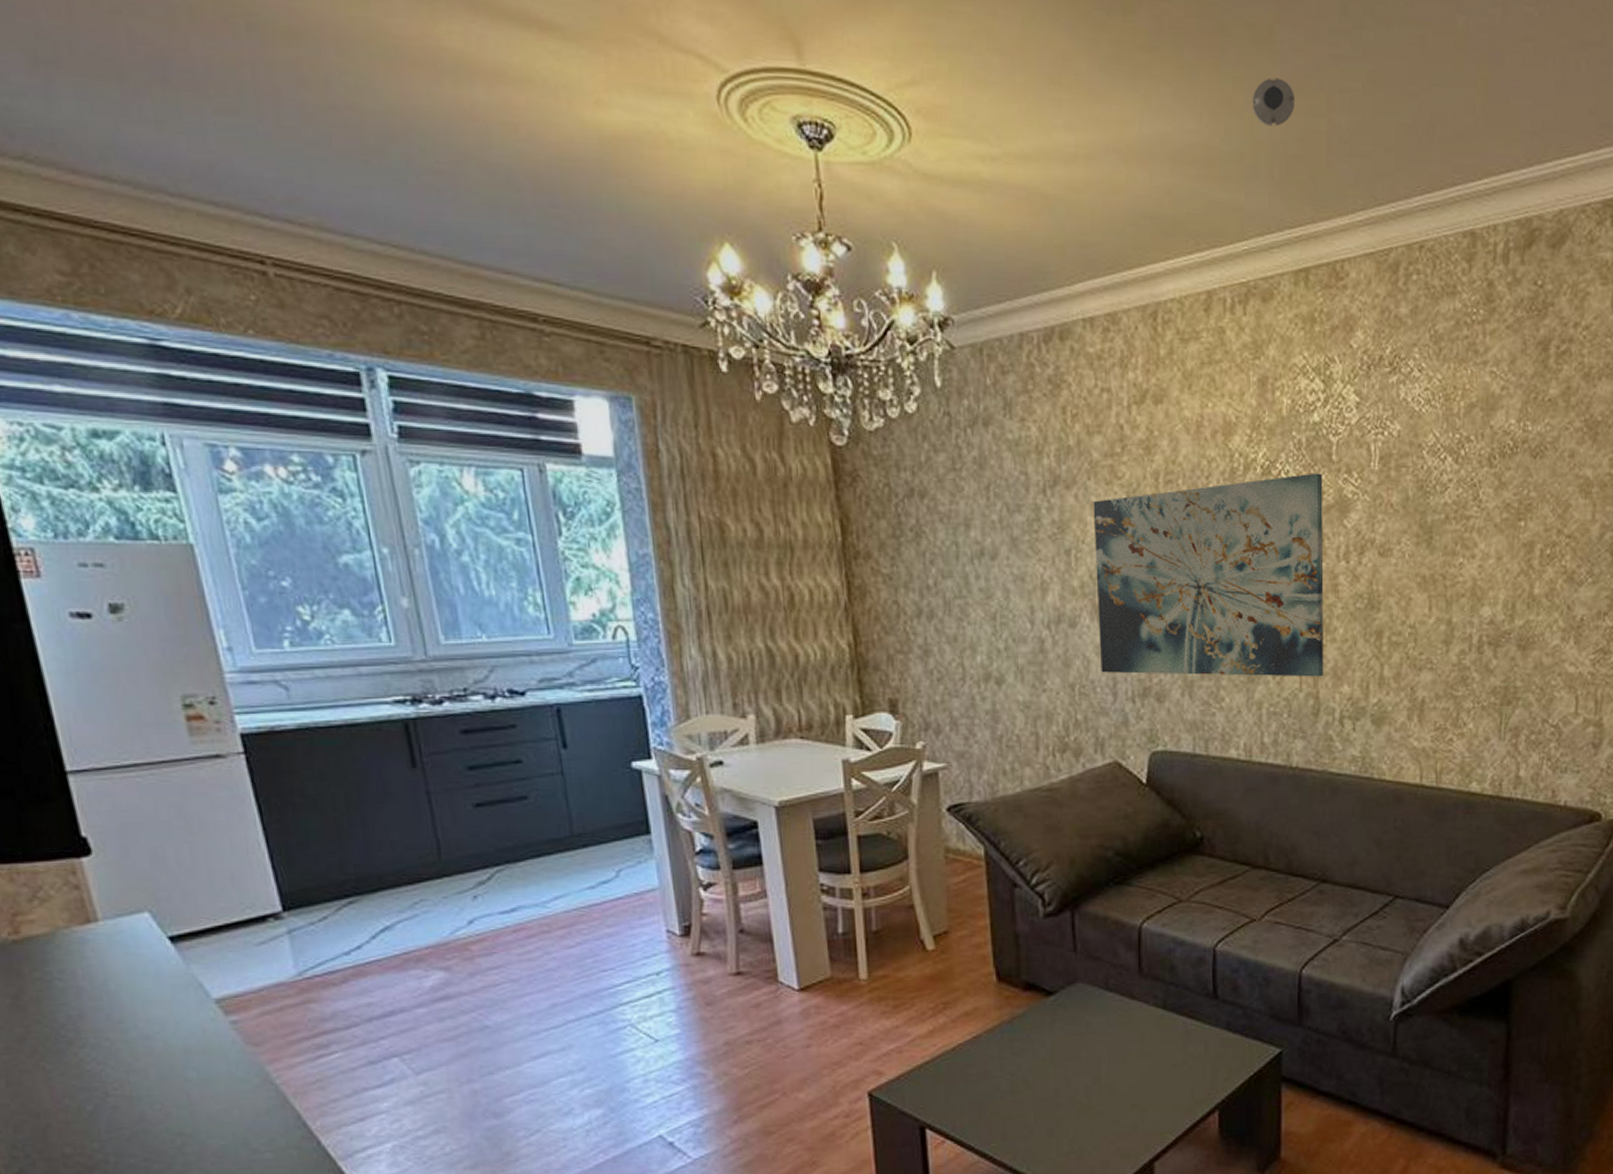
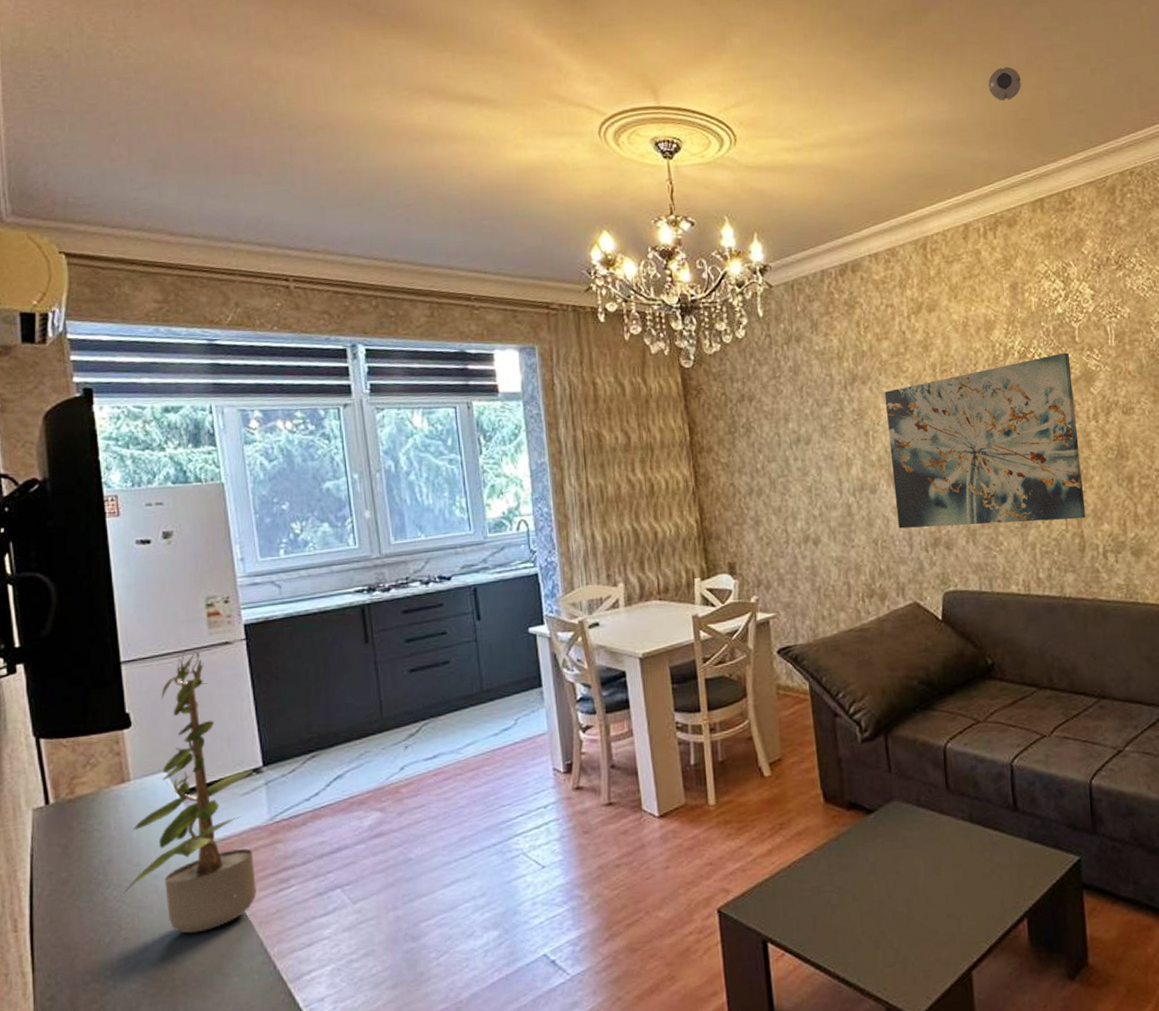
potted plant: none [101,764,287,1103] -> present [120,652,257,934]

